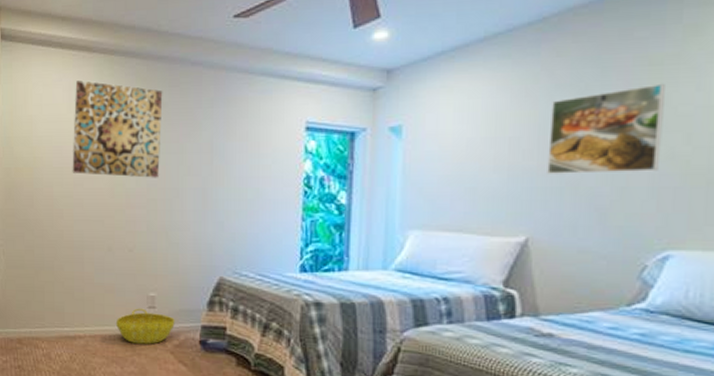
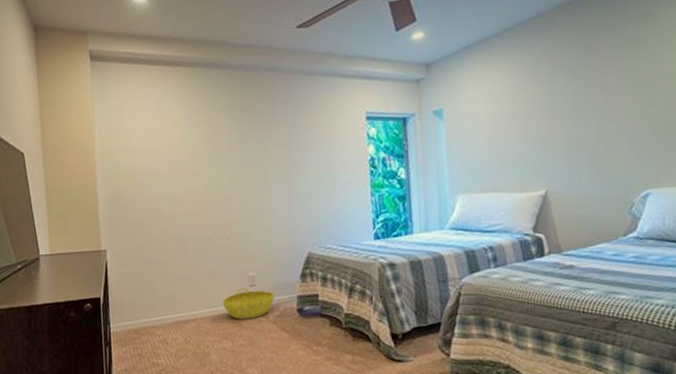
wall art: present [72,80,163,178] -> none [164,92,247,175]
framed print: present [547,83,665,174] -> none [553,60,635,138]

